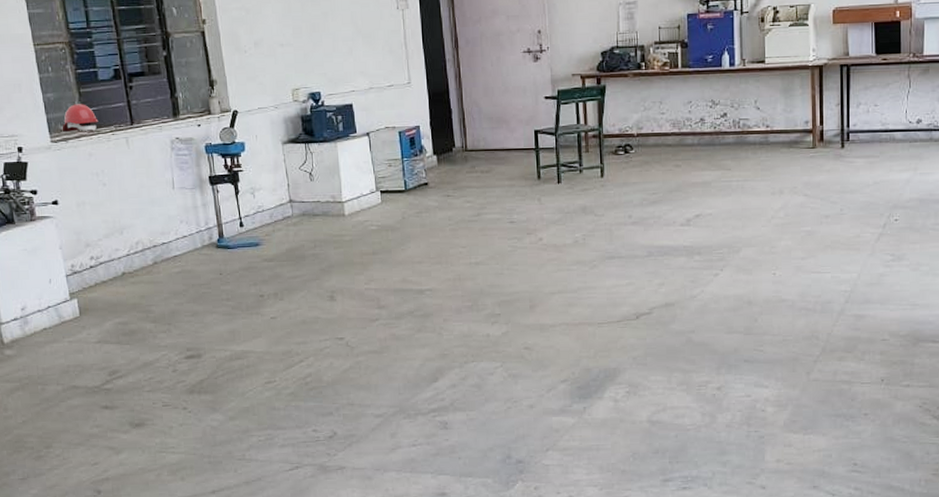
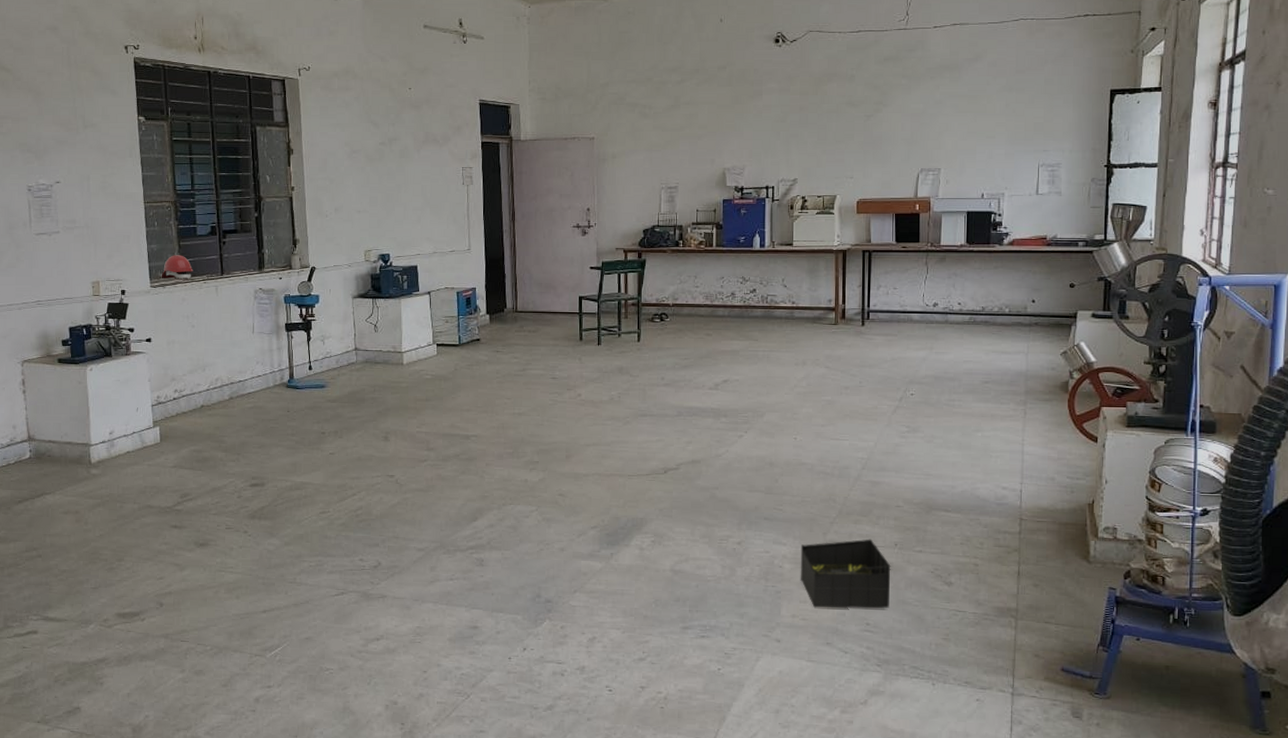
storage bin: none [783,375,878,451] -> present [800,538,891,609]

